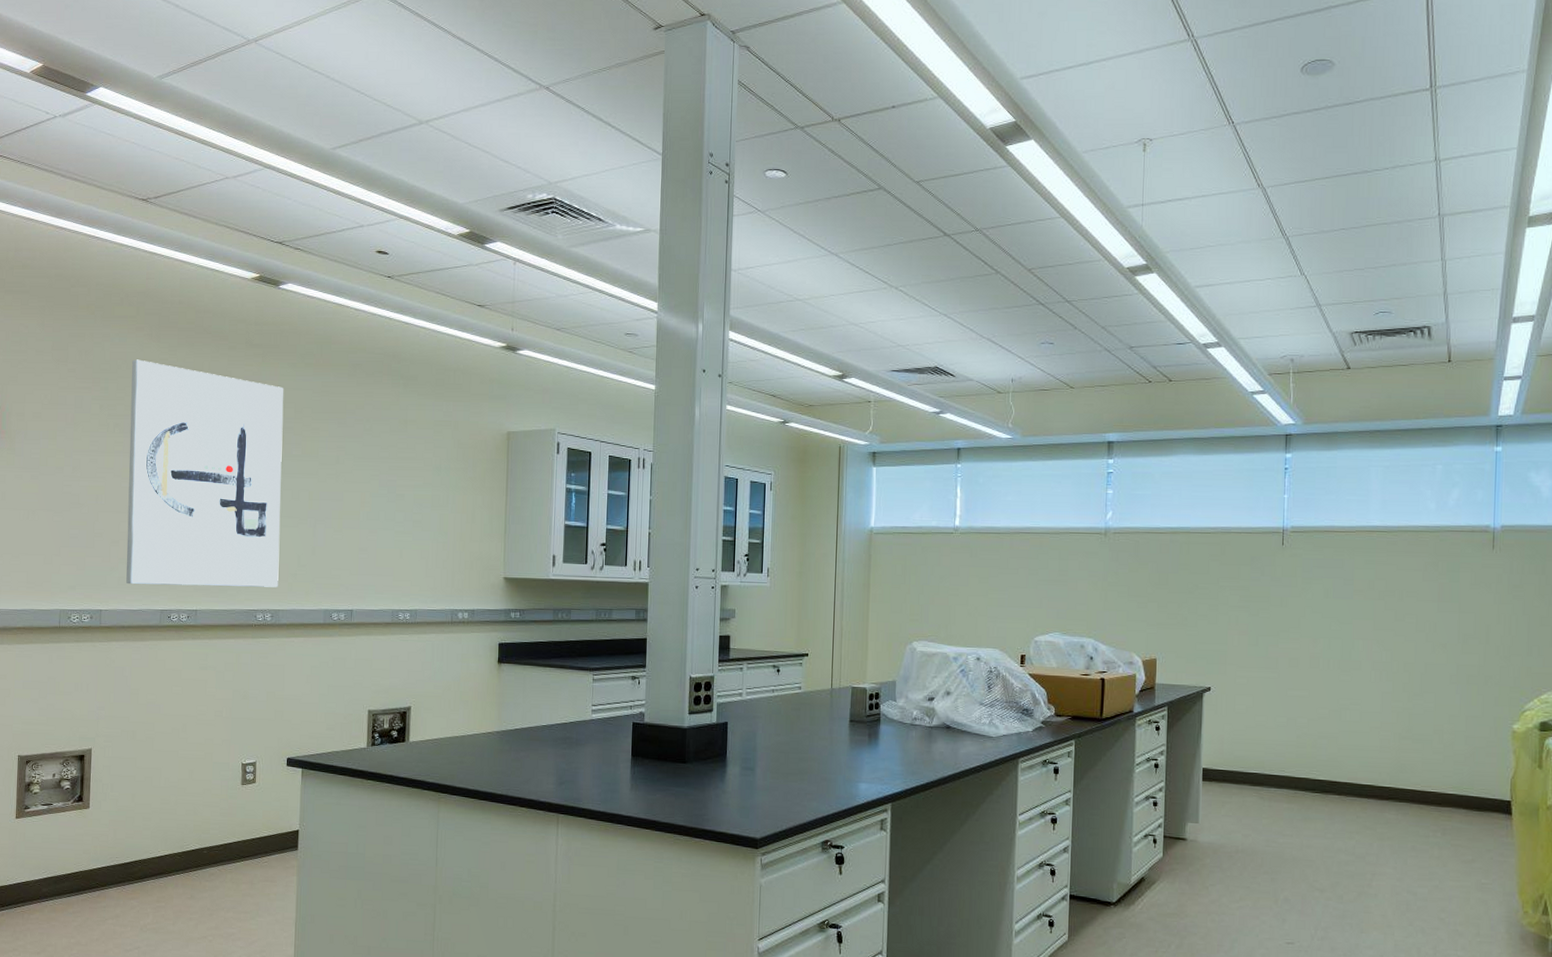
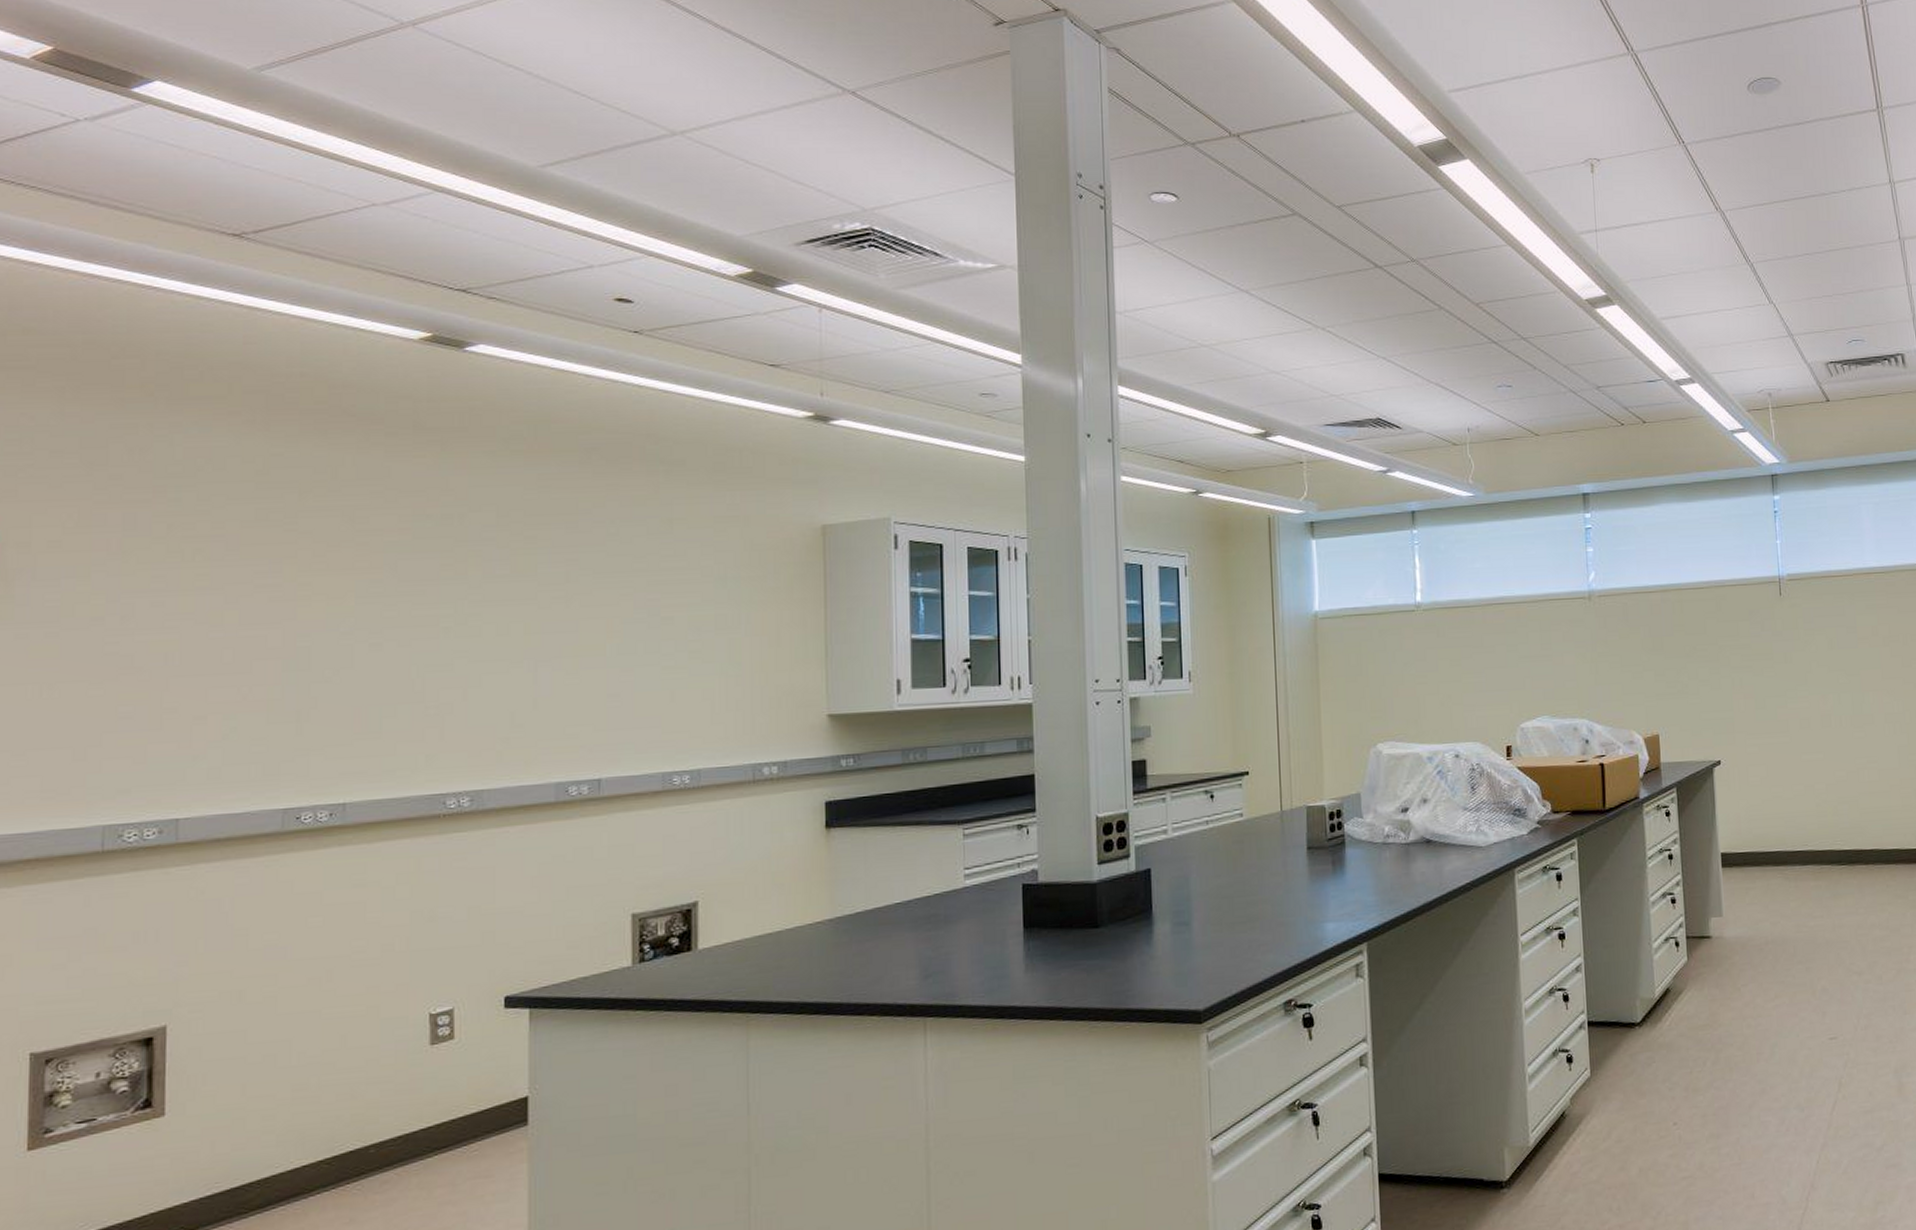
wall art: present [126,359,284,588] -> none [220,456,480,778]

